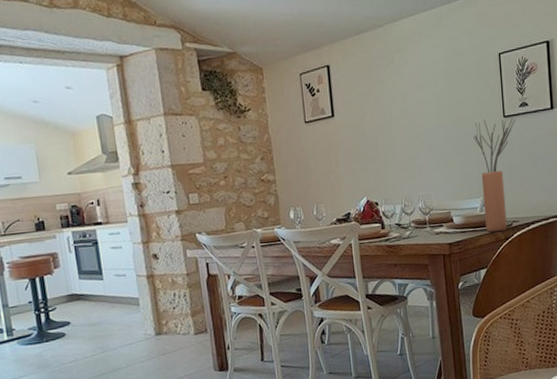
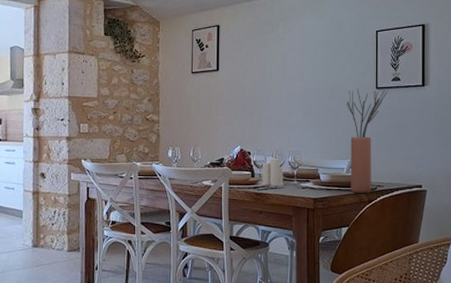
candle: none [391,204,417,238] -> present [262,156,285,187]

